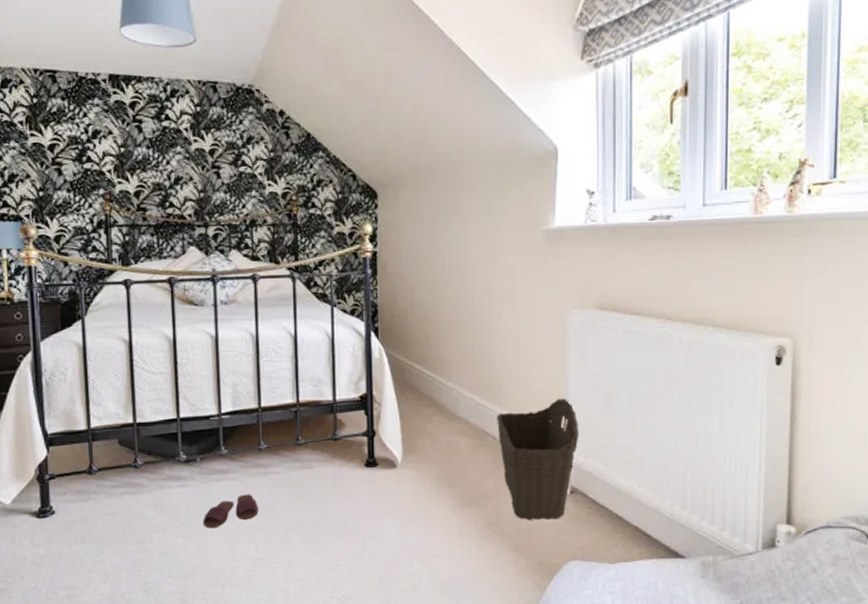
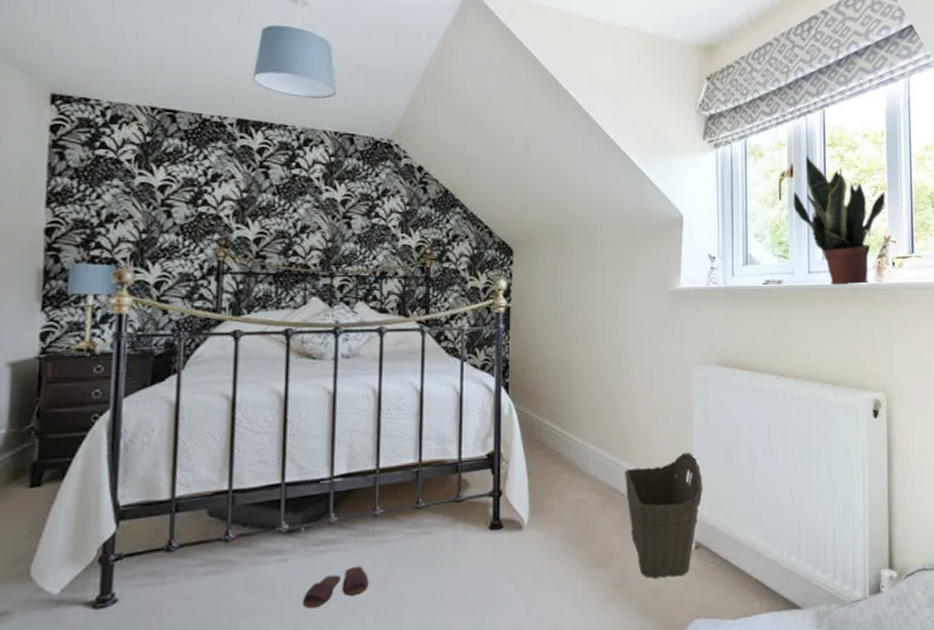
potted plant: none [686,69,803,218] -> present [793,155,886,285]

